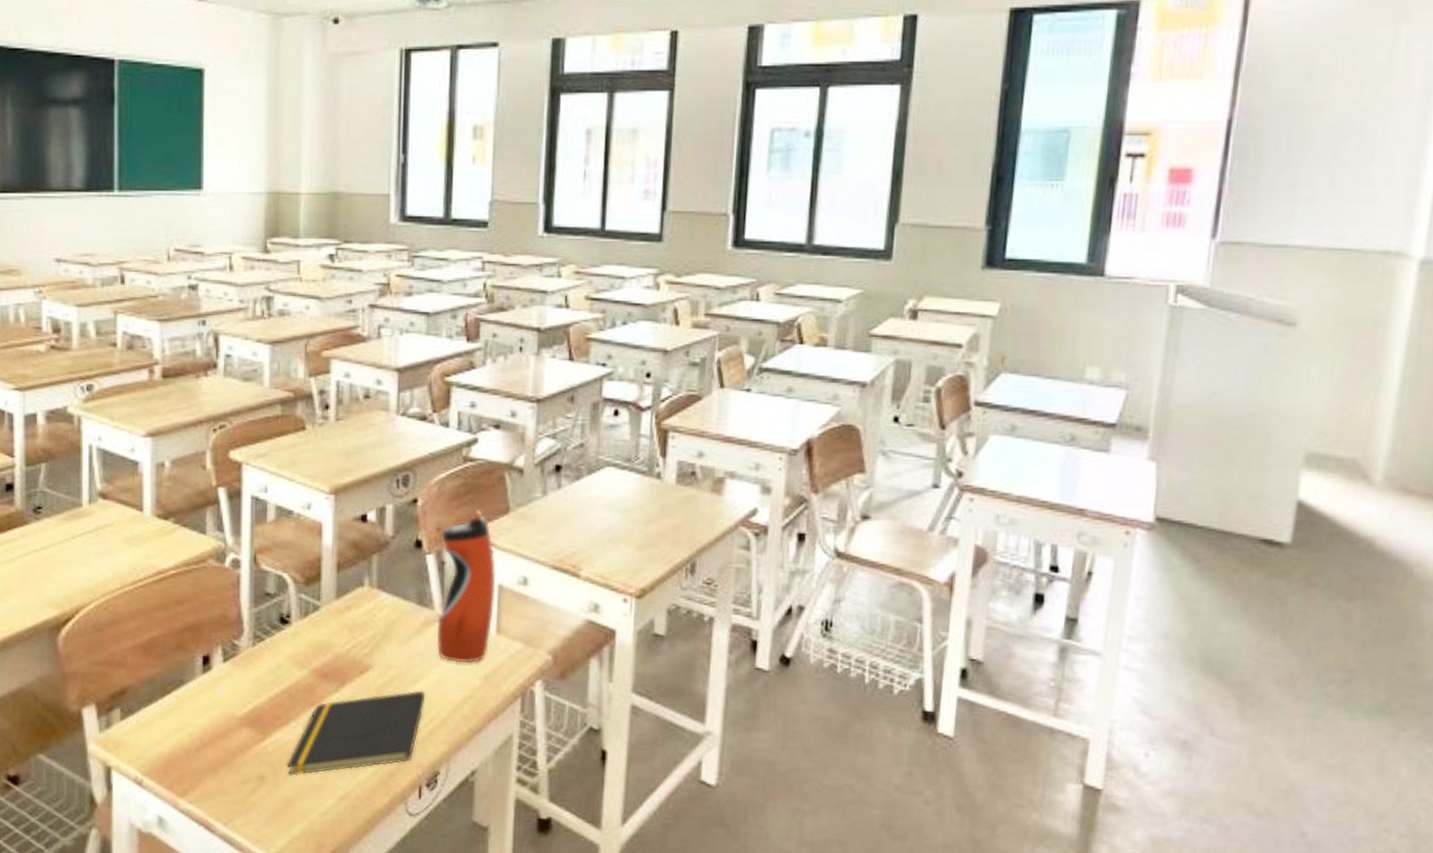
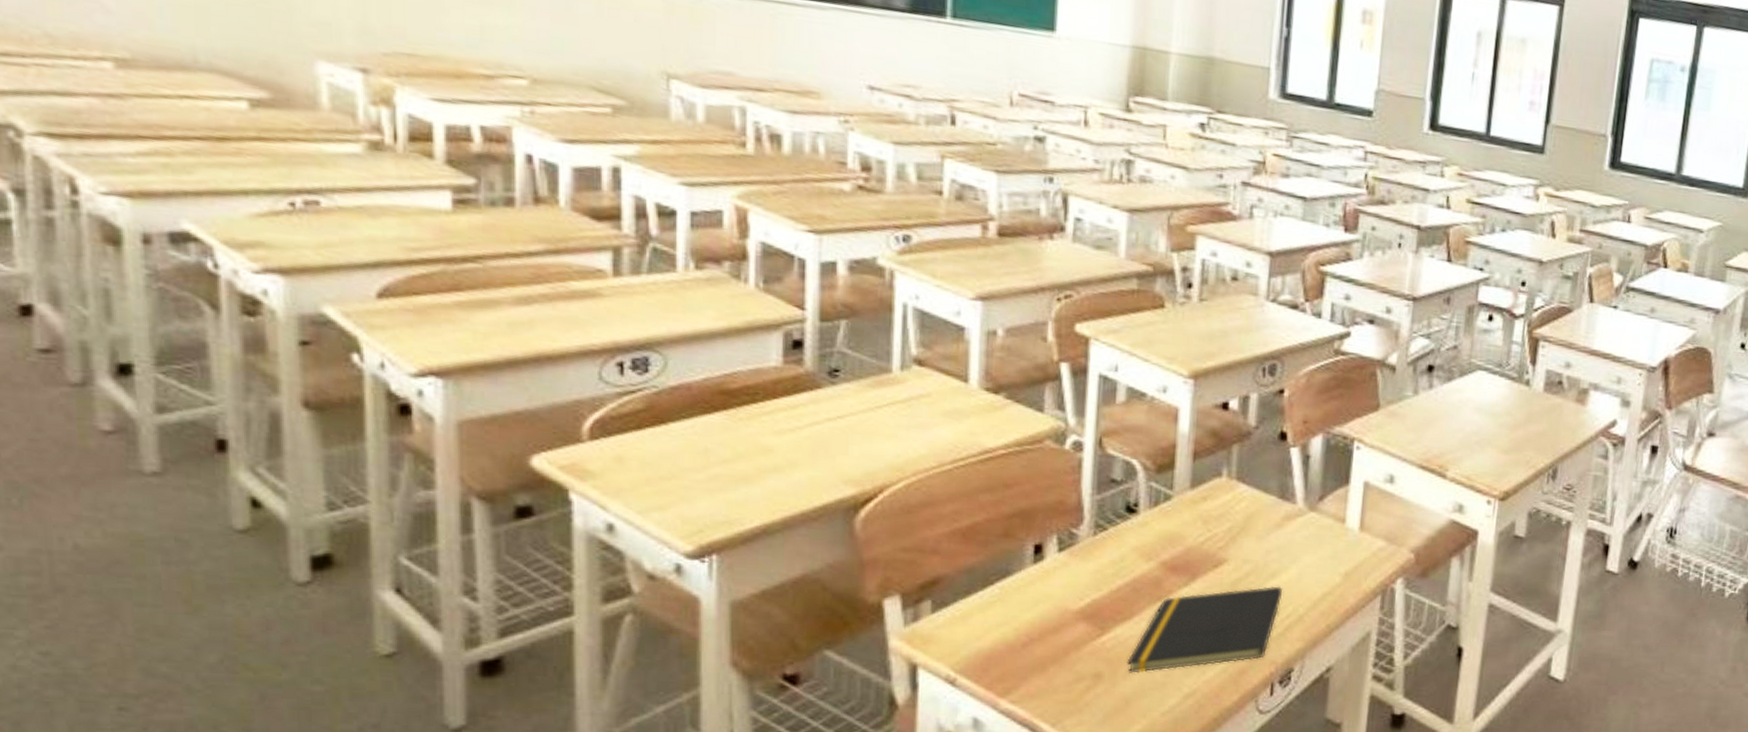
water bottle: present [436,510,496,664] -> none [1297,405,1363,560]

